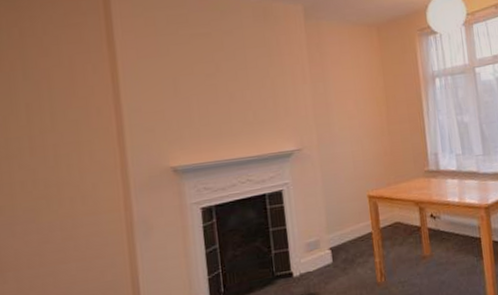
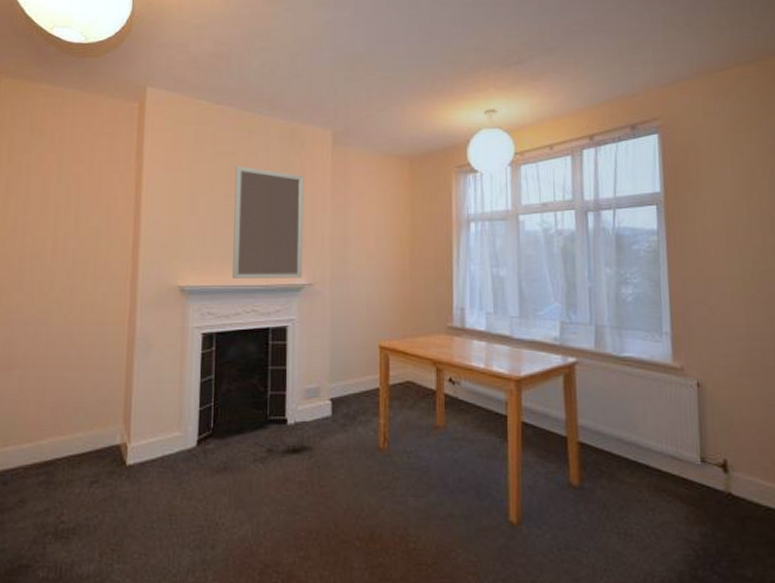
home mirror: none [213,45,291,153] -> present [231,165,304,278]

